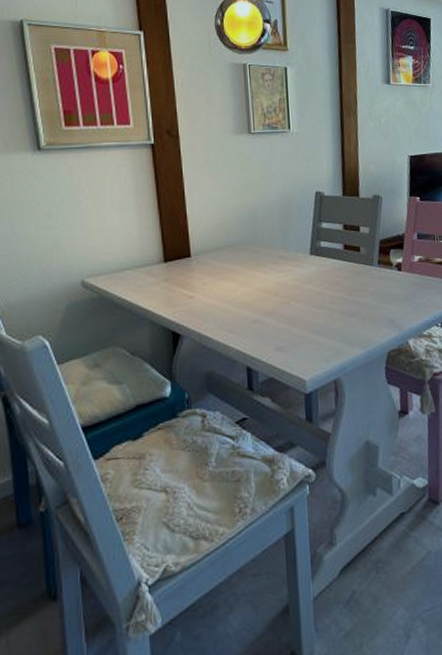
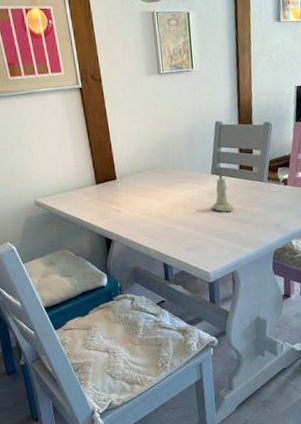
candle: none [309,251,336,302] -> present [211,171,233,212]

